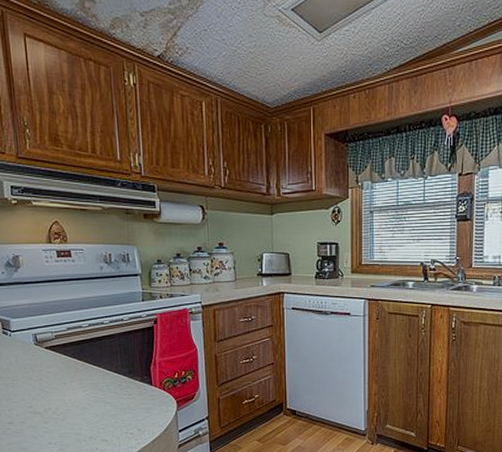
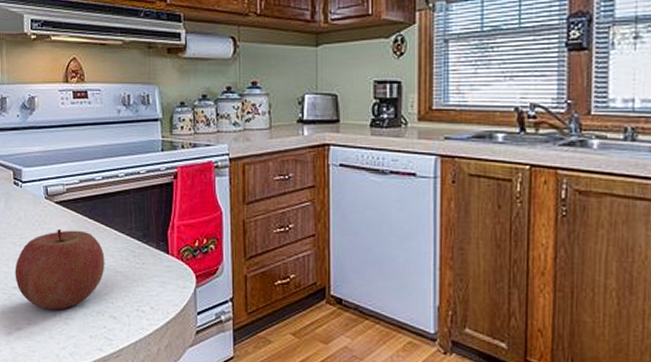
apple: none [8,370,95,439] -> present [14,229,105,310]

